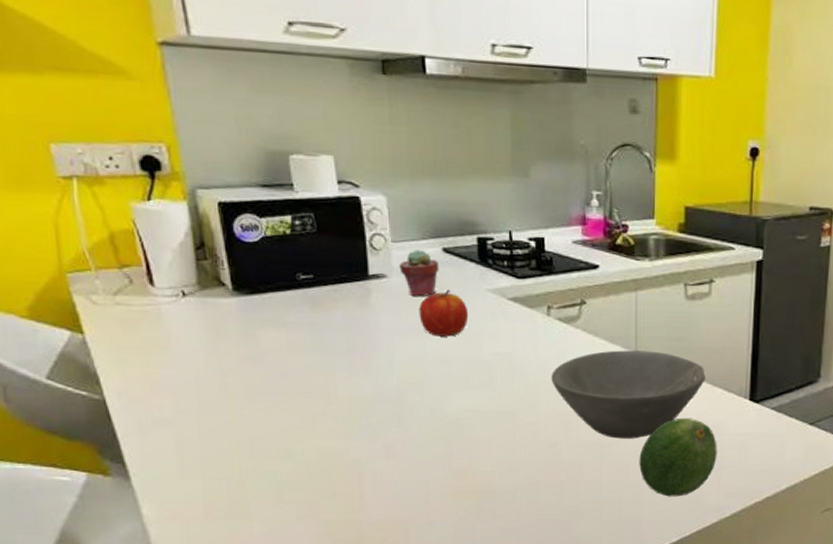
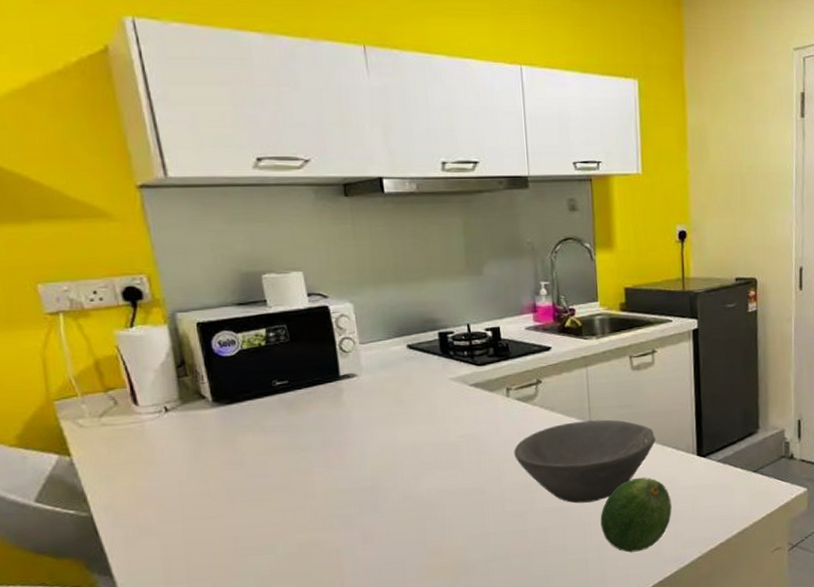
potted succulent: present [399,249,440,297] -> none [368,348,405,392]
apple: present [419,290,469,337] -> none [388,382,435,426]

